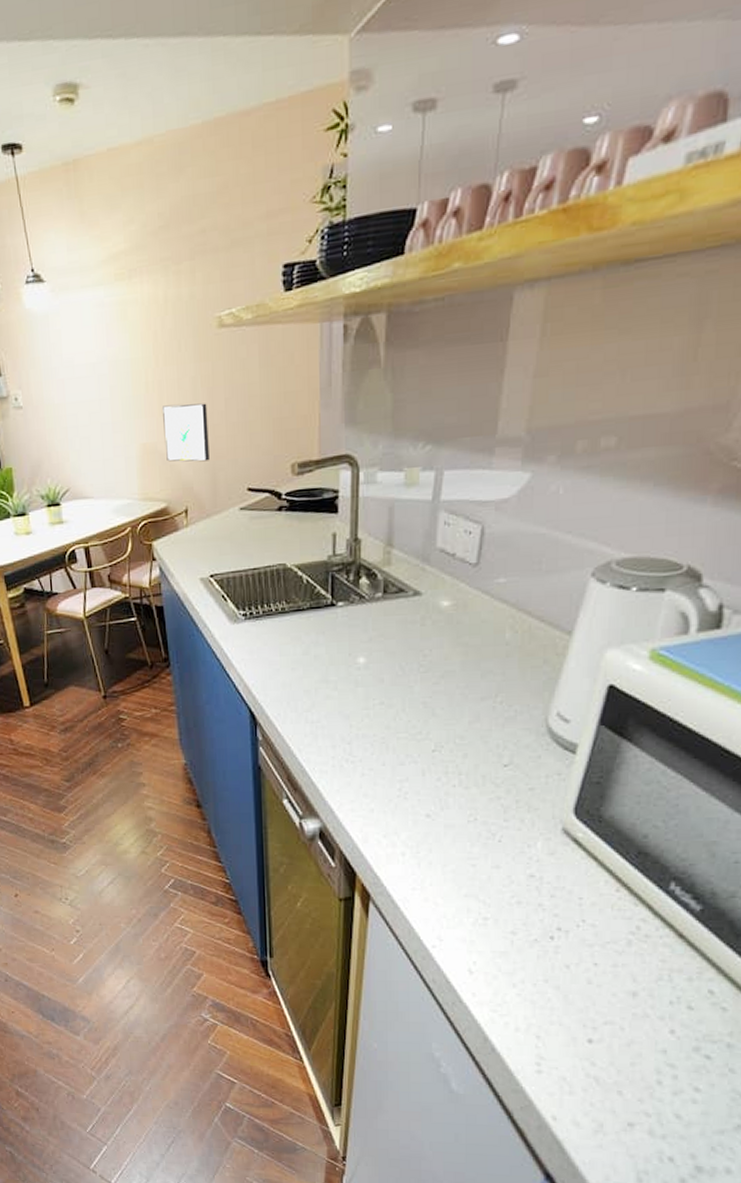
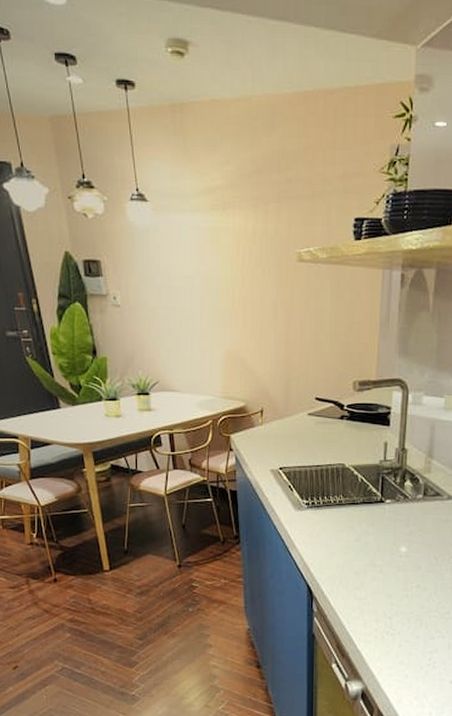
wall art: present [163,403,210,462] -> none [246,320,285,371]

